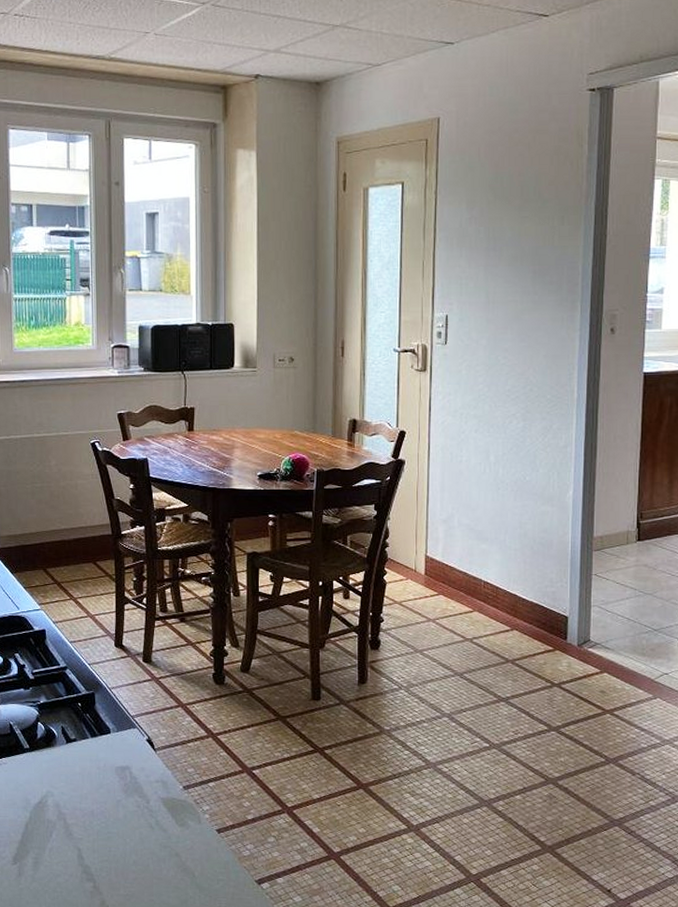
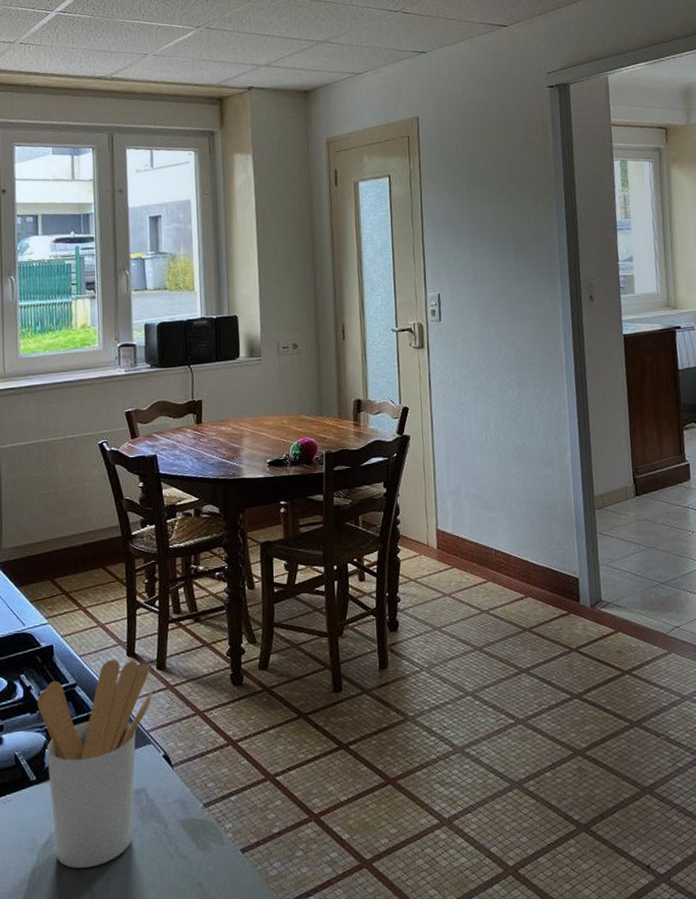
utensil holder: none [30,648,138,829] -> present [37,659,152,869]

